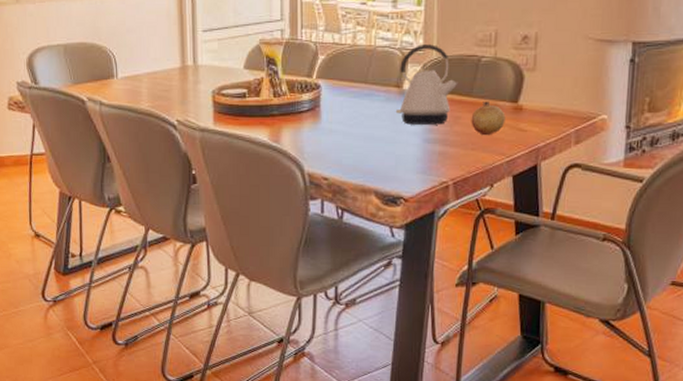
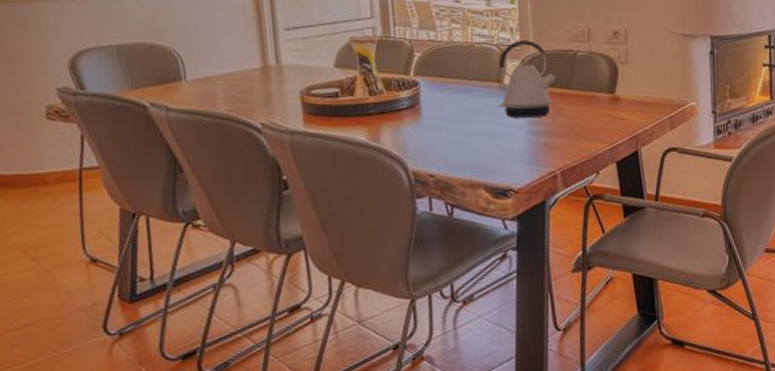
fruit: present [471,101,506,136] -> none [572,93,605,126]

